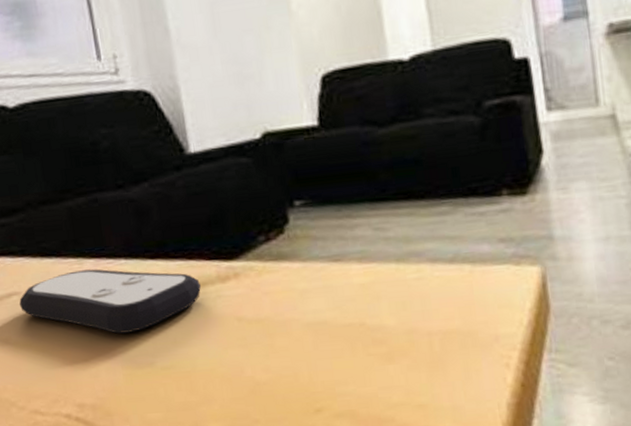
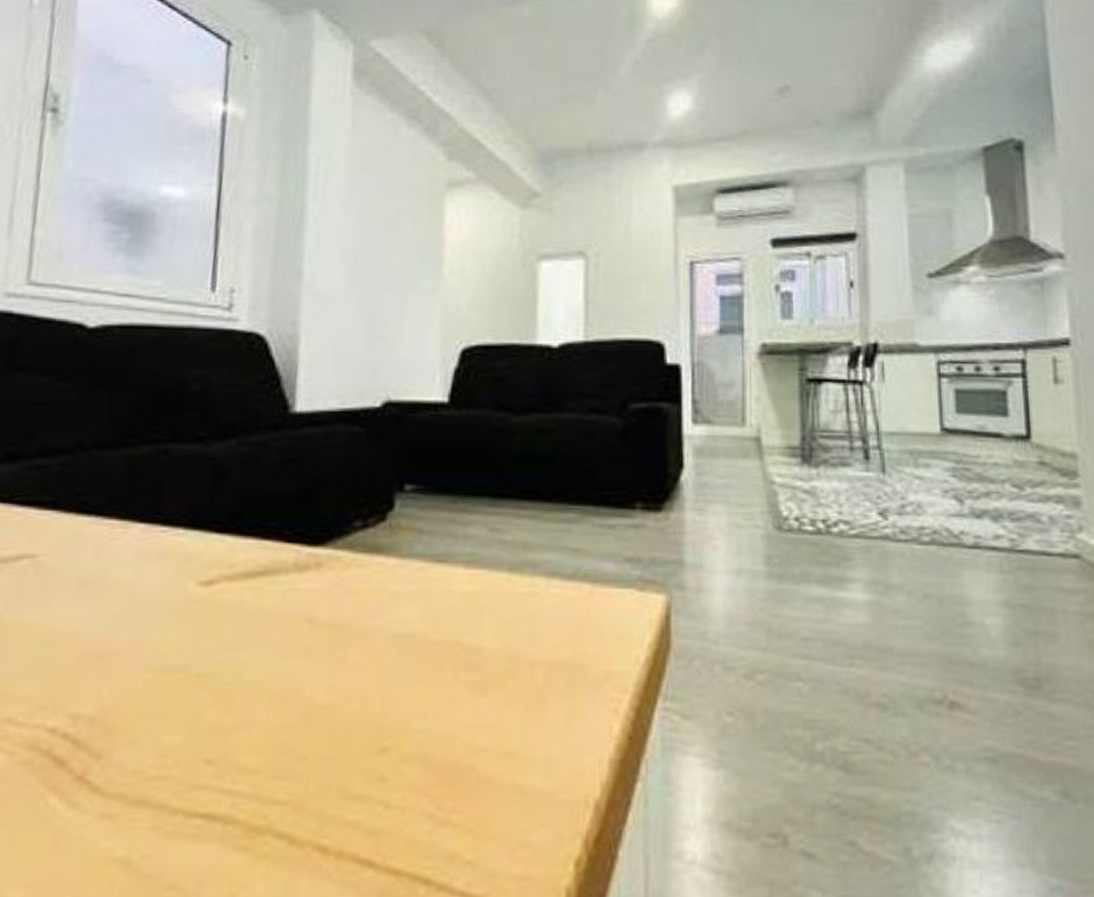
remote control: present [19,269,201,334] -> none [29,536,272,624]

